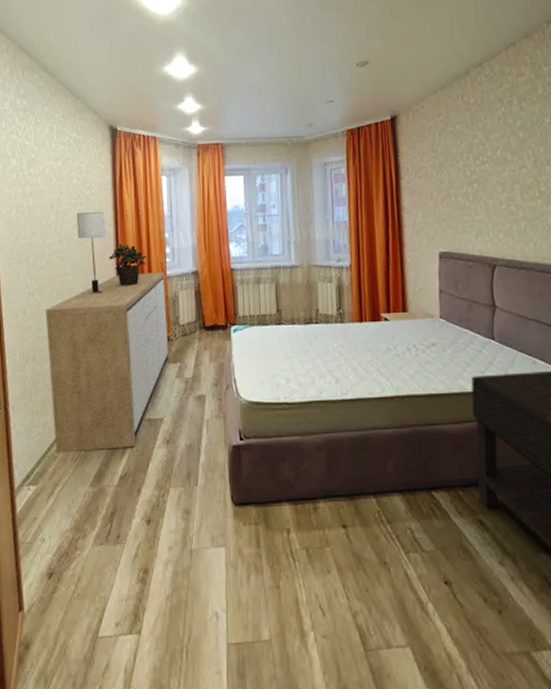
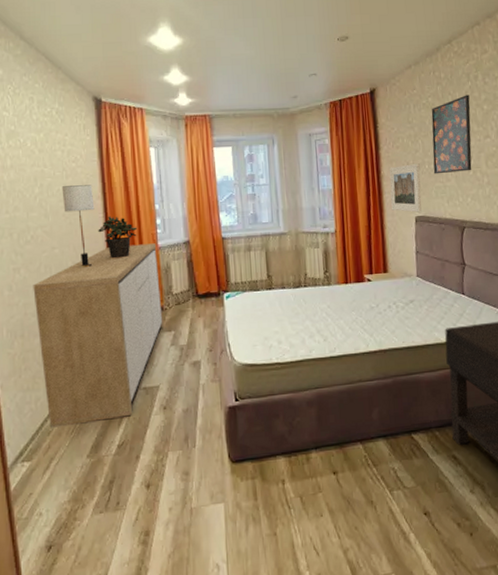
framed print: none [410,195,446,248] -> present [389,163,422,213]
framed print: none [458,121,505,207] -> present [431,95,472,174]

